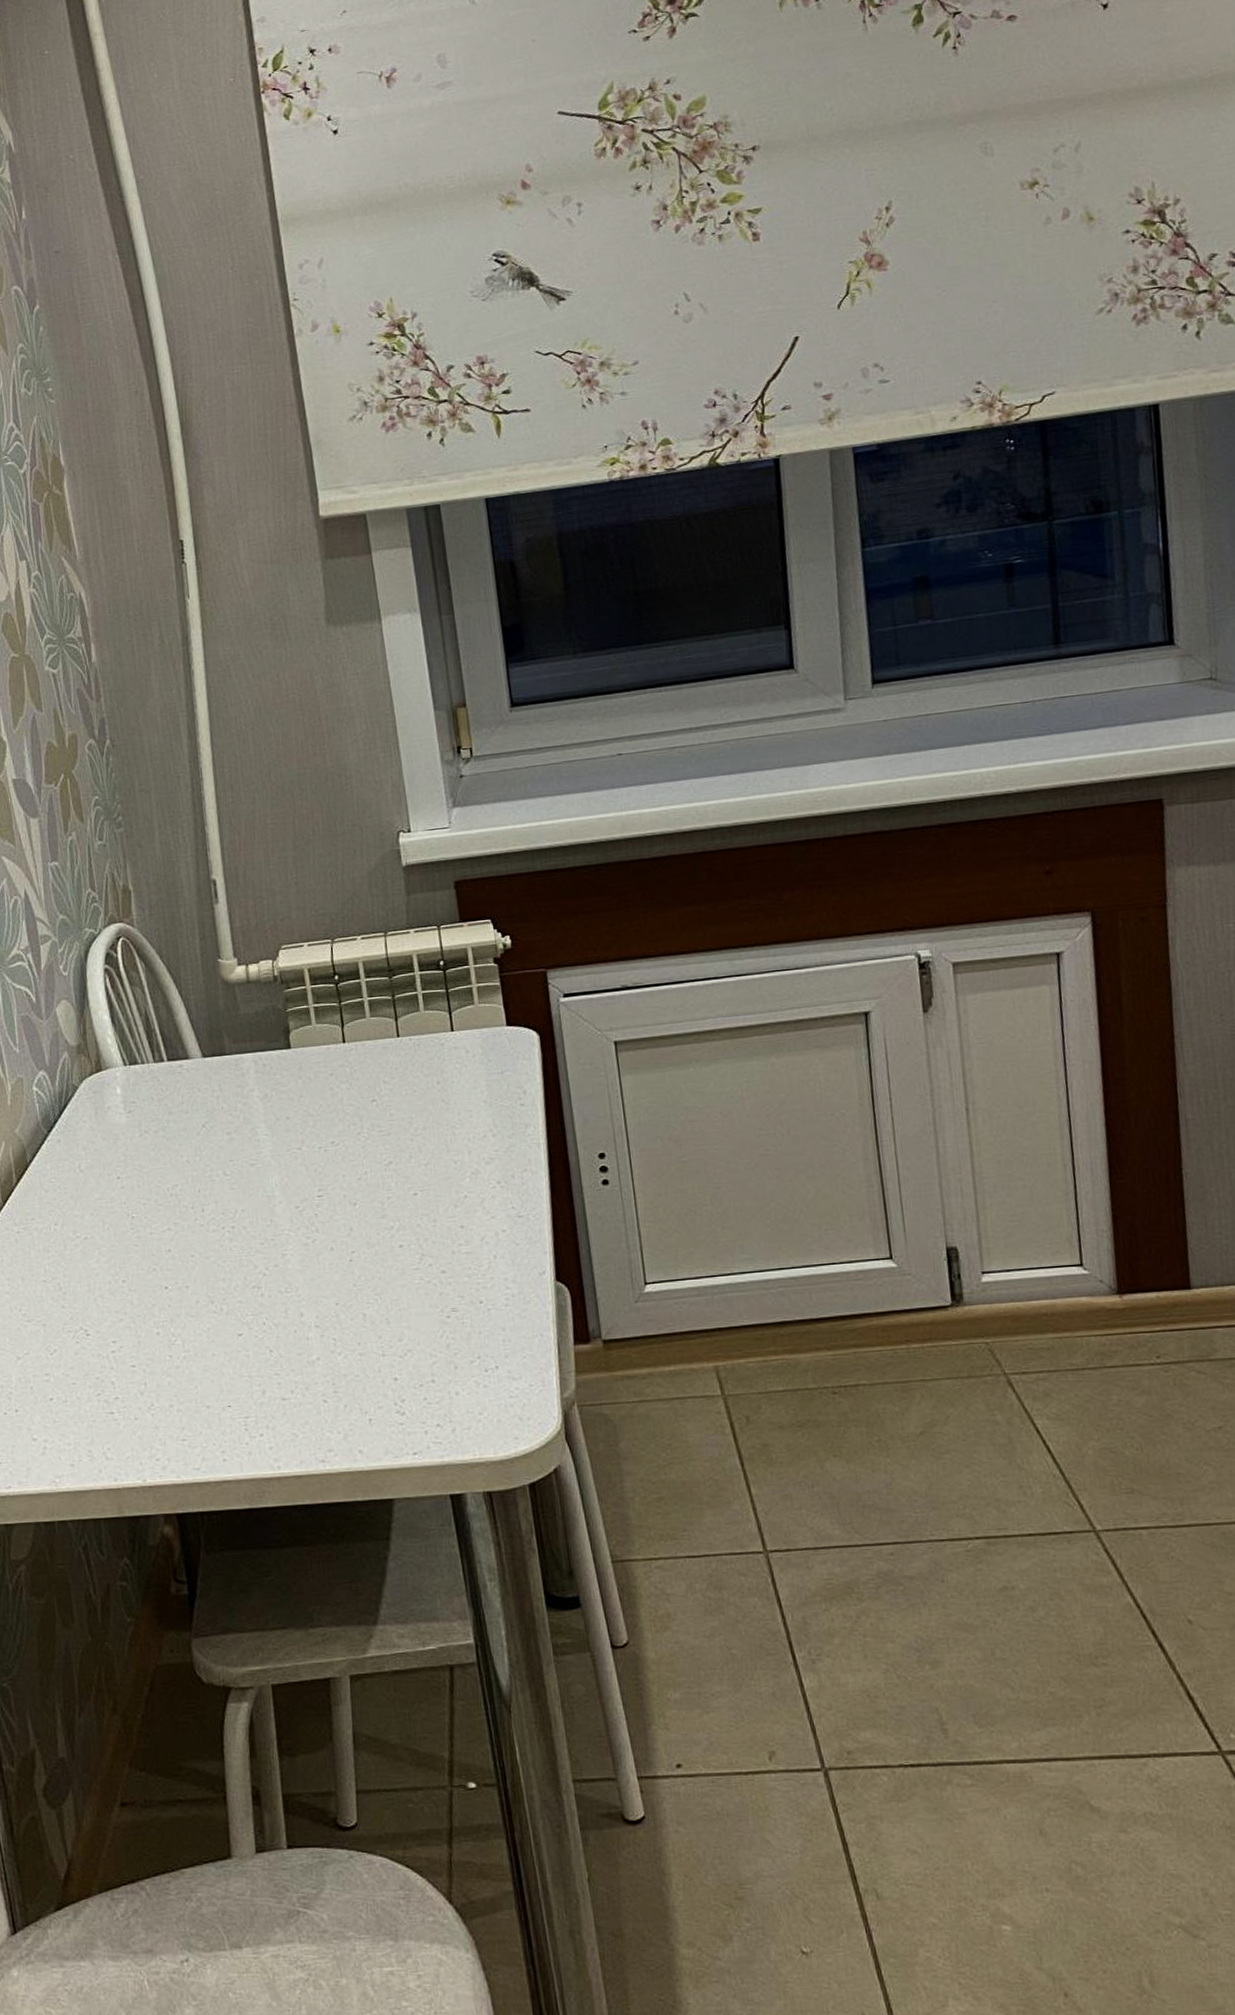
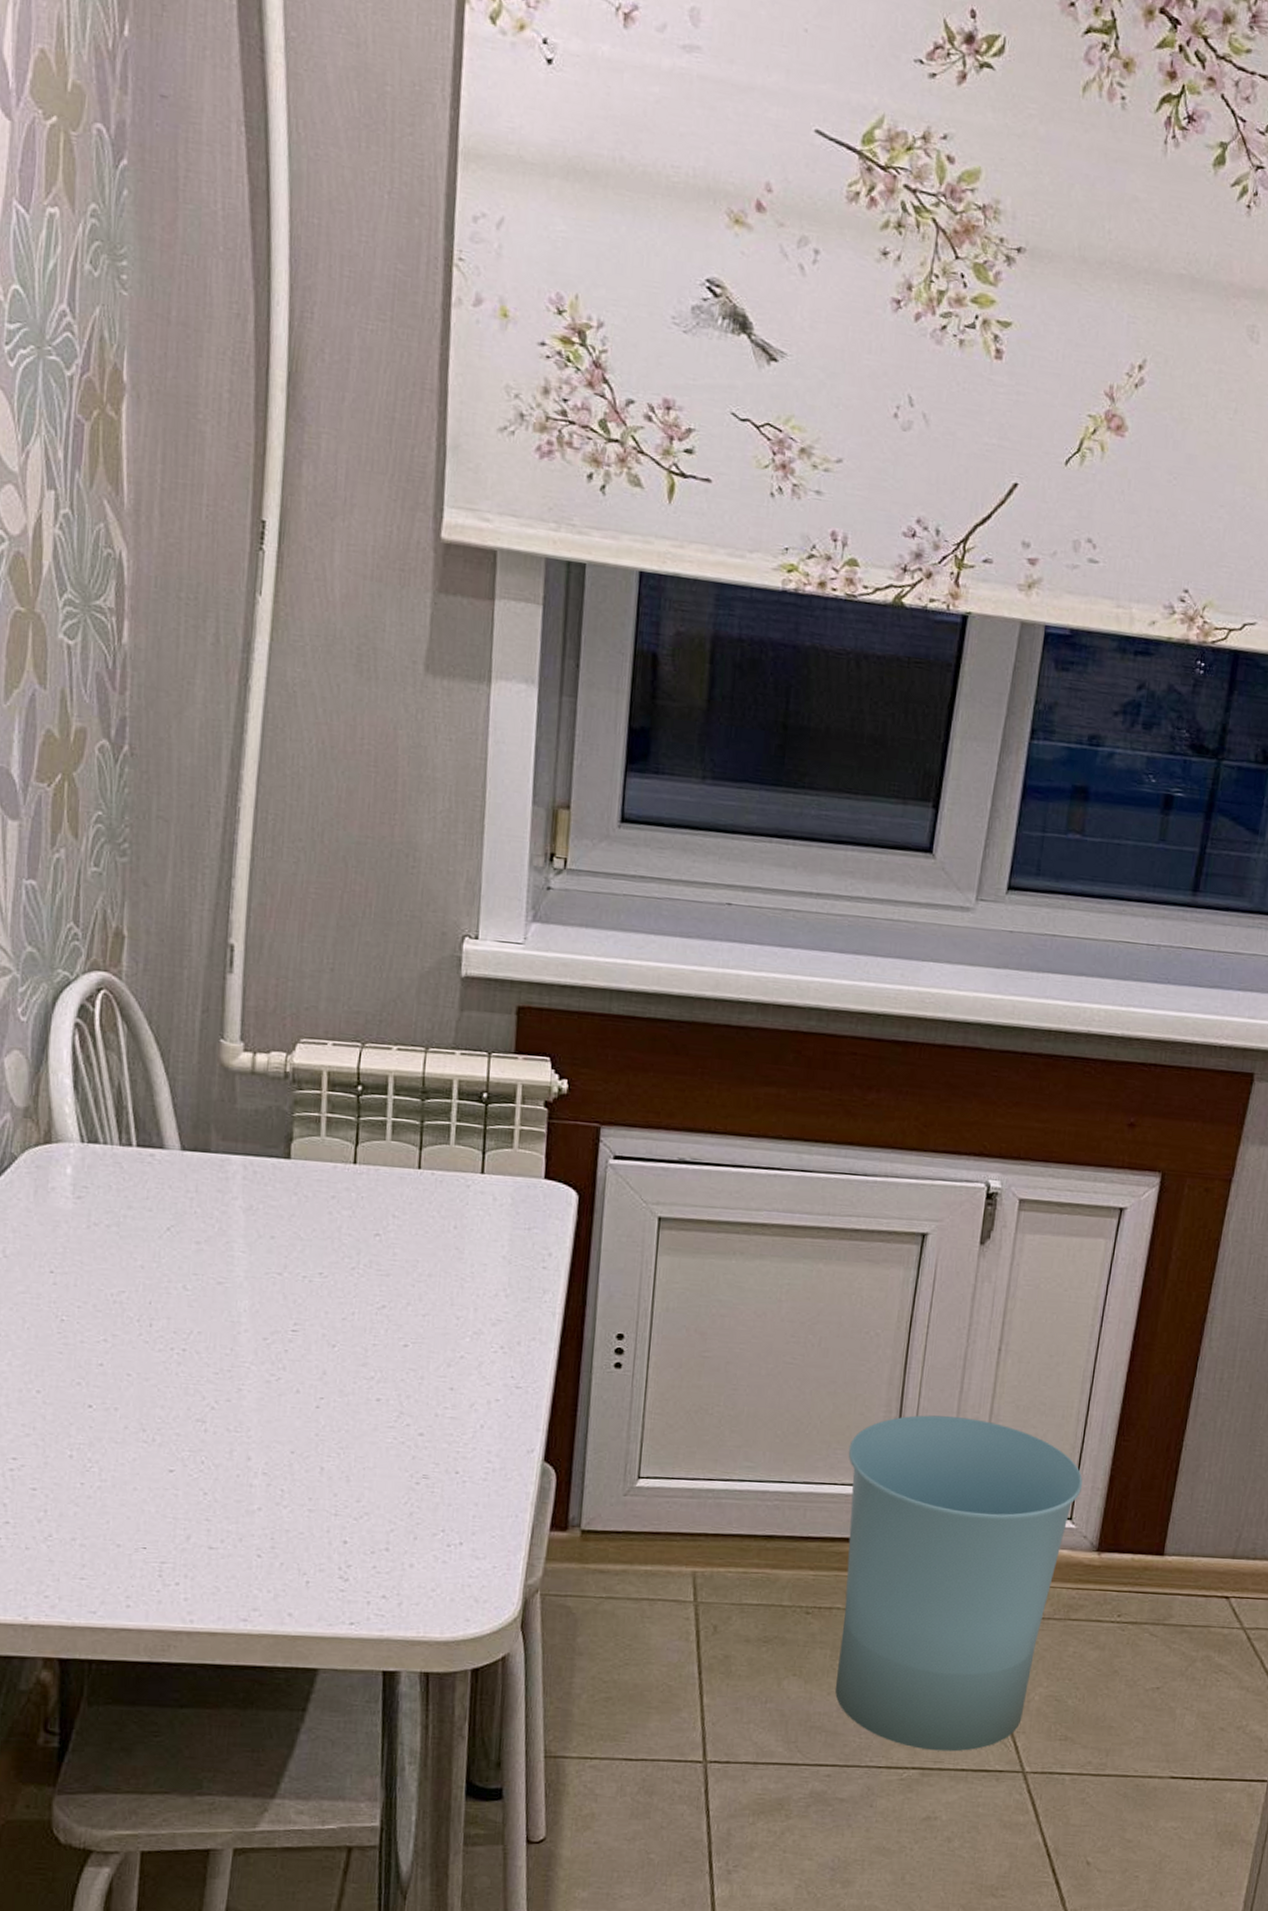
waste bin: none [839,1180,1086,1518] -> present [835,1415,1083,1752]

